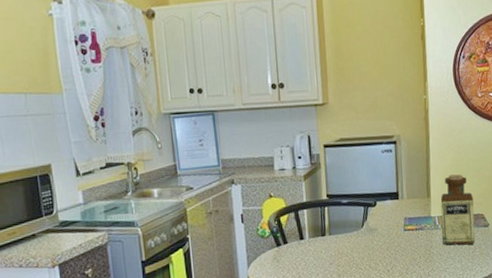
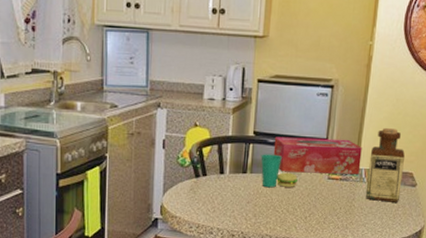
cup: none [337,213,375,247] -> present [261,154,298,188]
tissue box: none [347,190,434,230] -> present [273,136,362,174]

